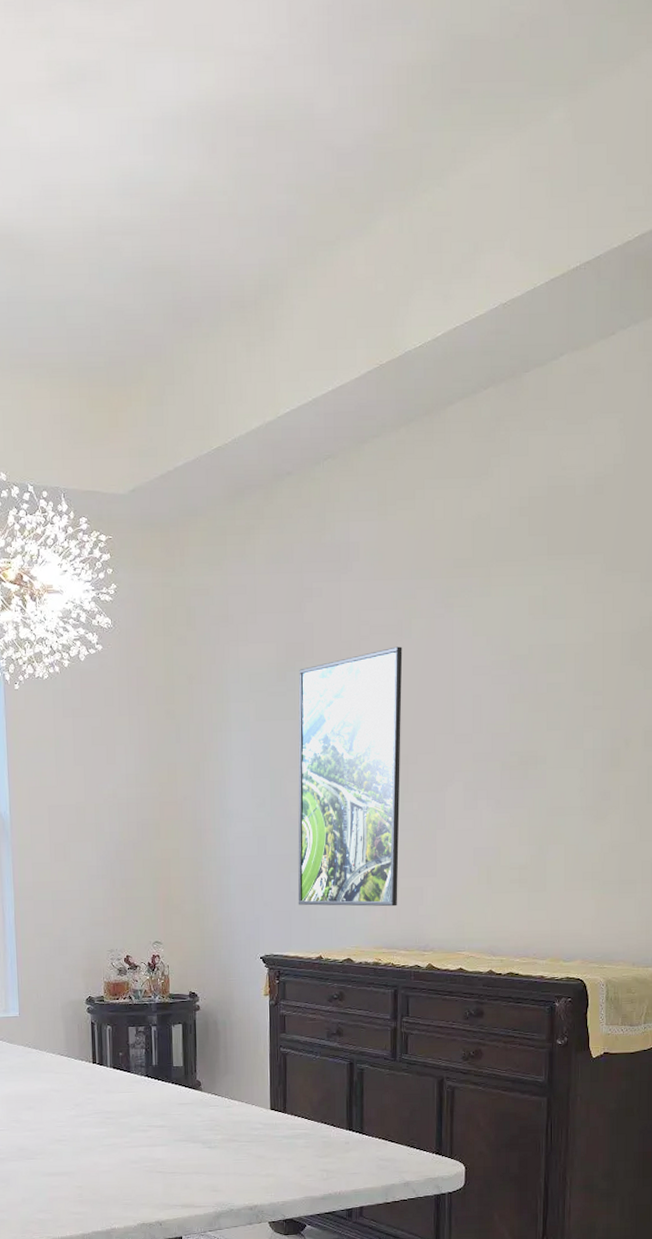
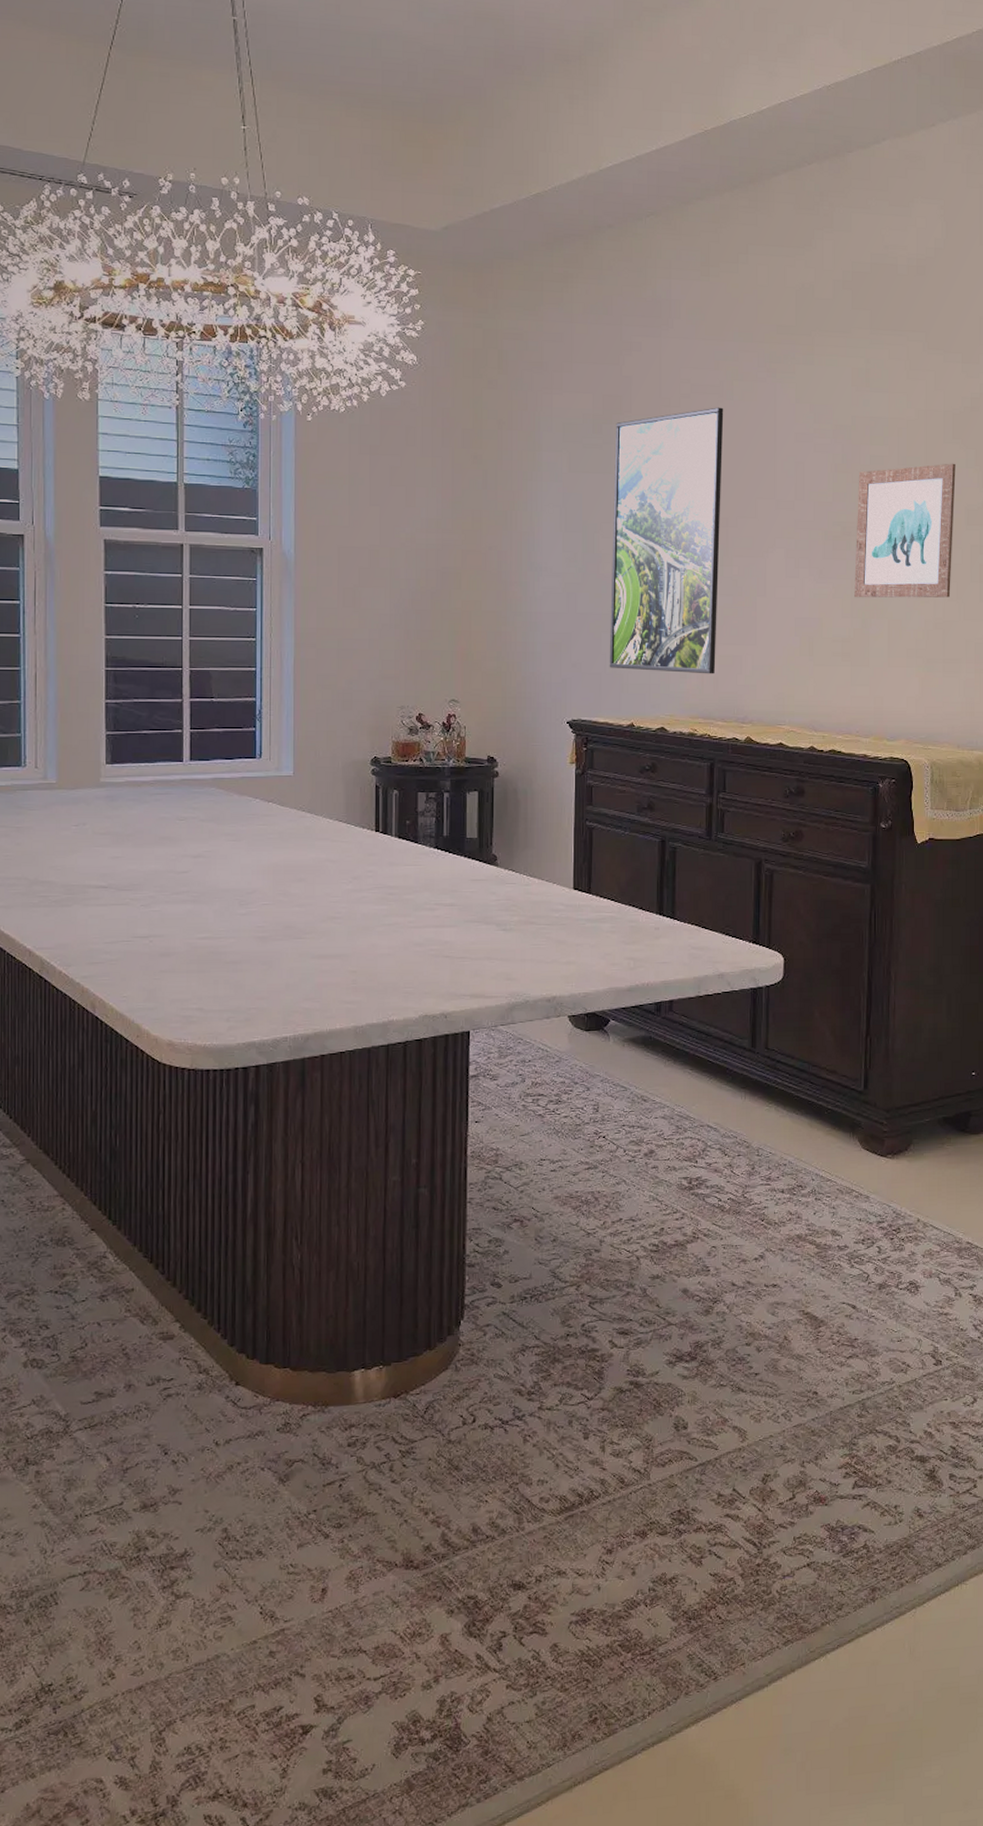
wall art: none [531,685,633,826] -> present [854,463,956,598]

